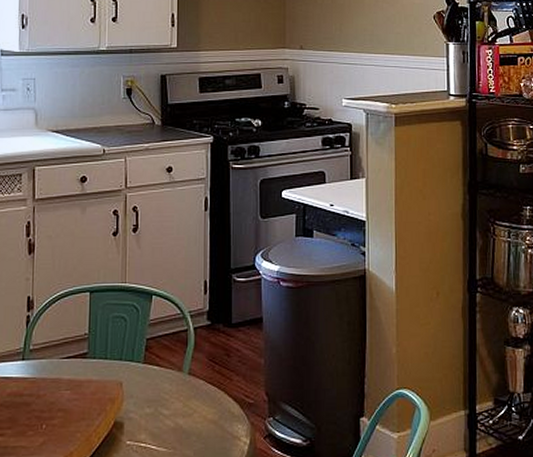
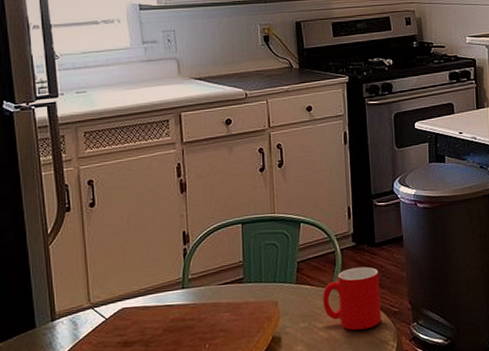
cup: none [172,349,234,421] -> present [323,266,381,331]

